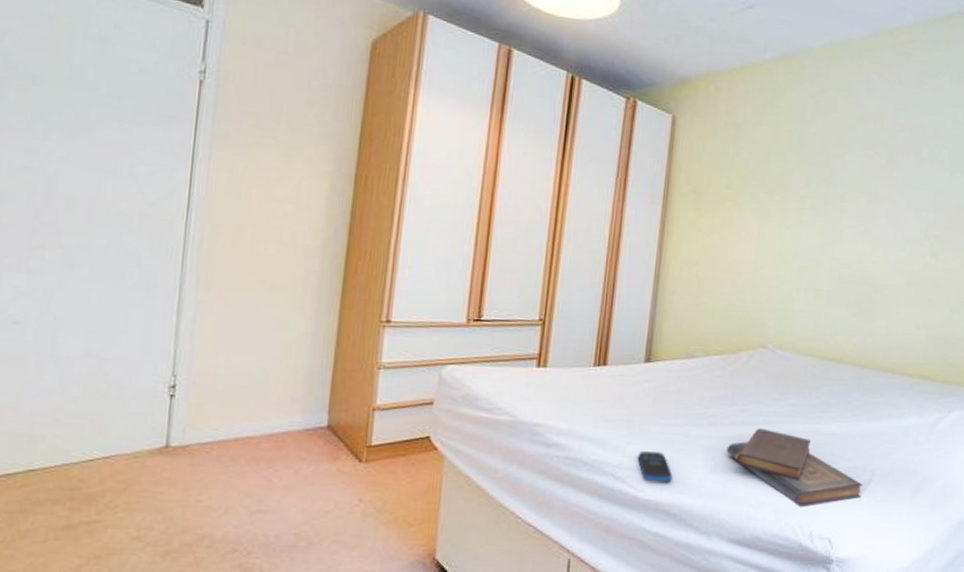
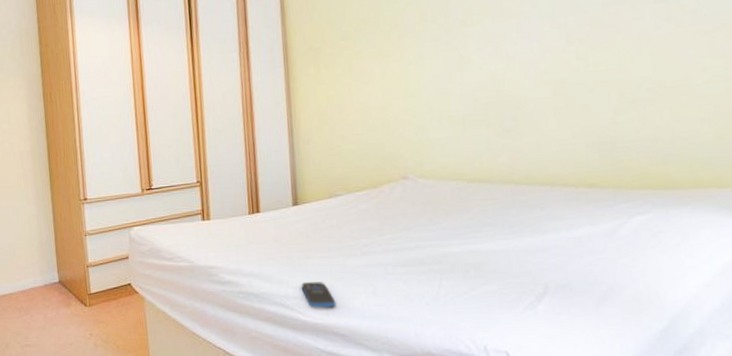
diary: present [726,428,862,508] -> none [383,253,536,324]

